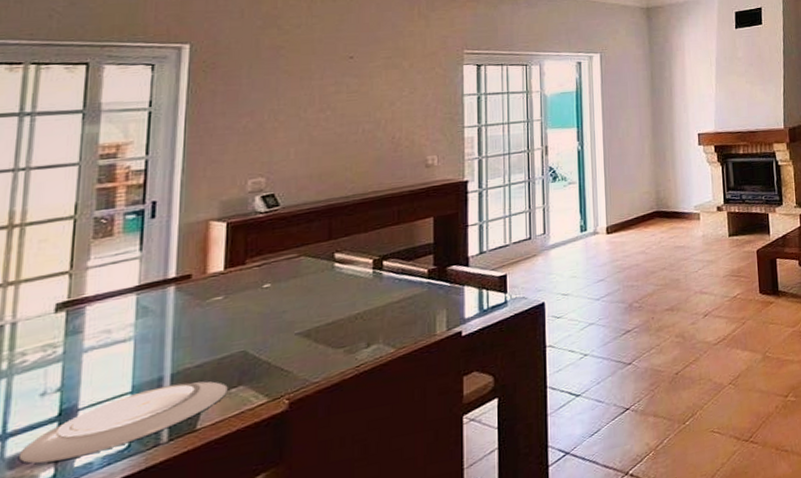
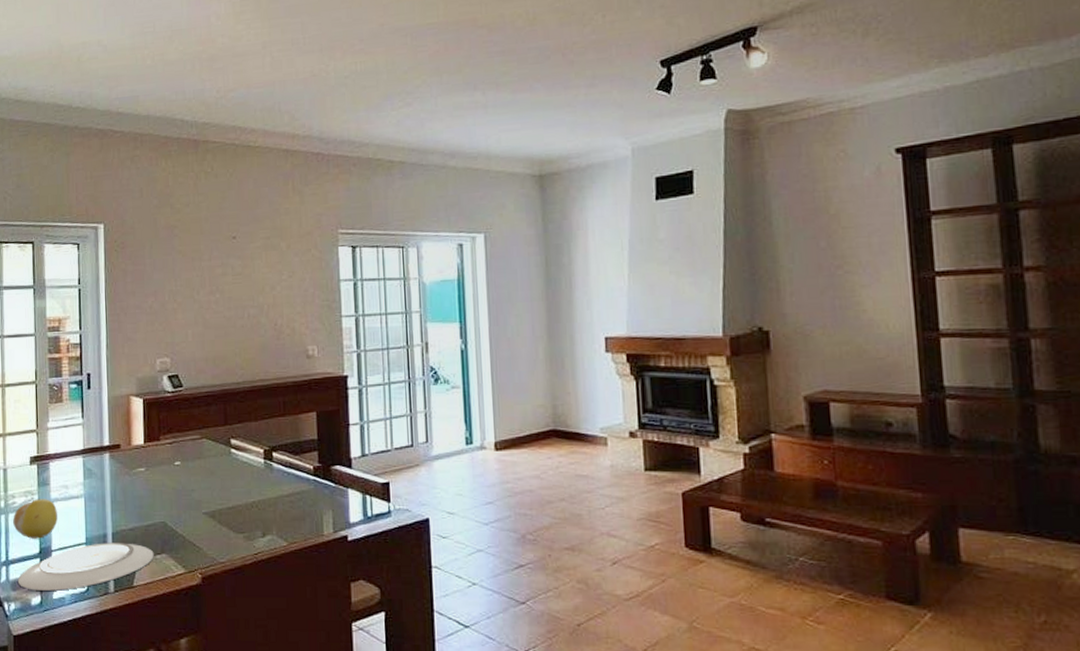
fruit: none [19,349,92,401] -> present [13,499,57,539]

